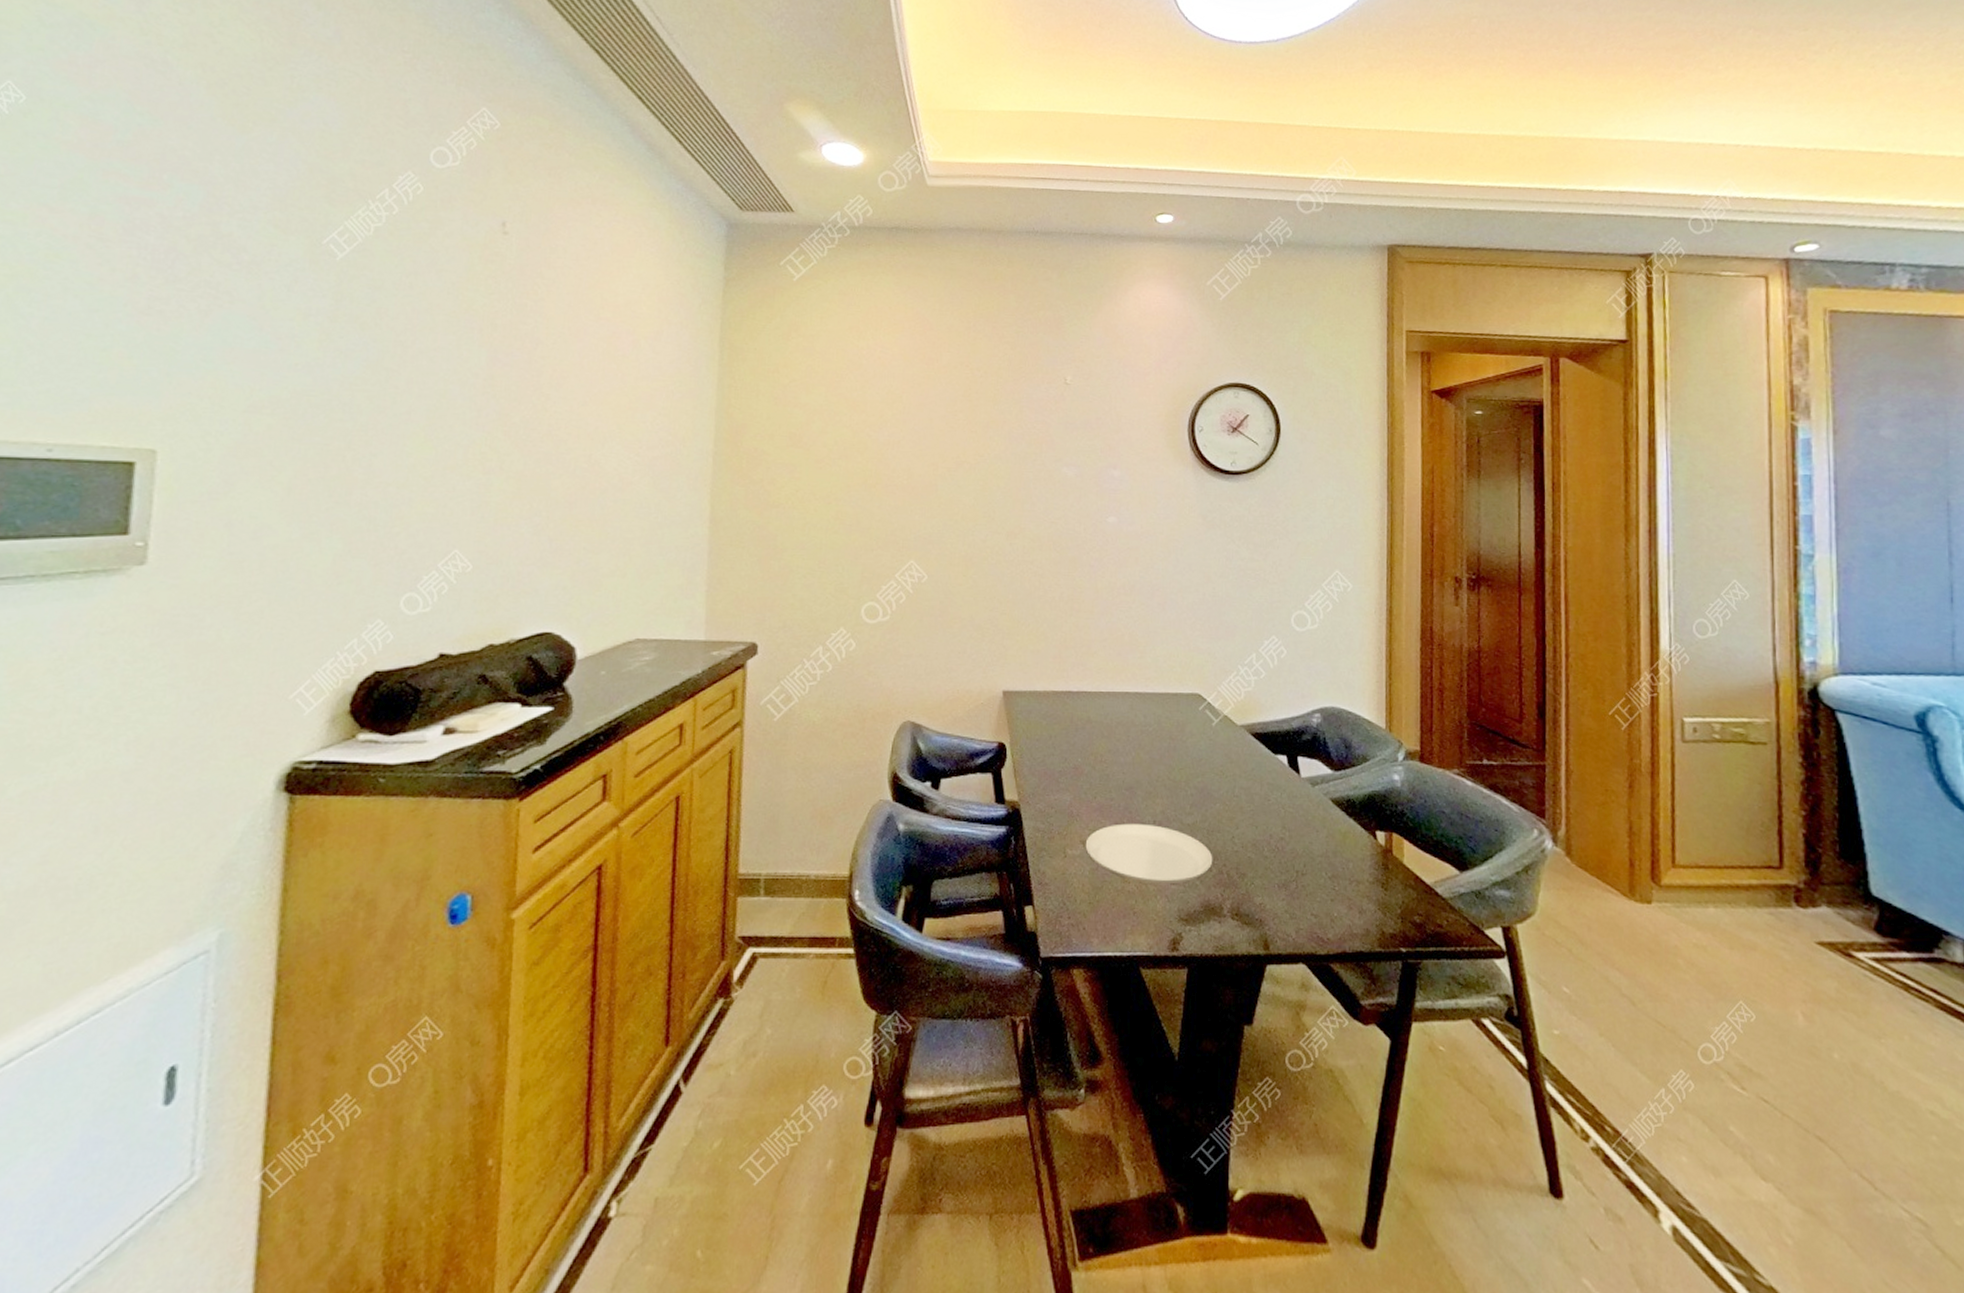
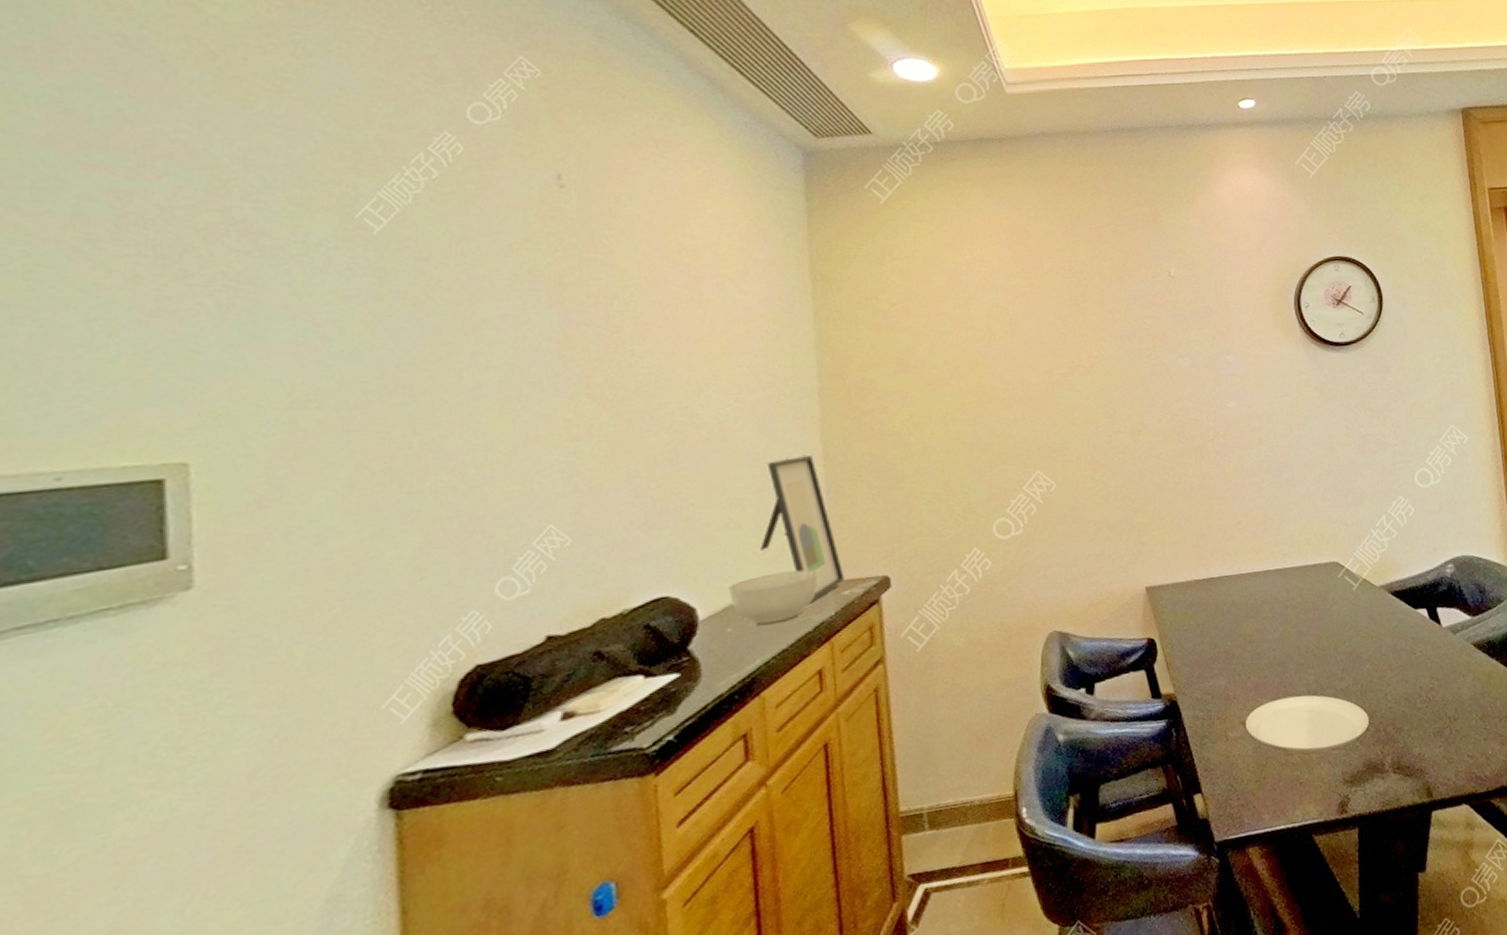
bowl: none [606,624,691,674] -> present [728,569,818,626]
picture frame: none [641,515,716,658] -> present [760,455,845,603]

